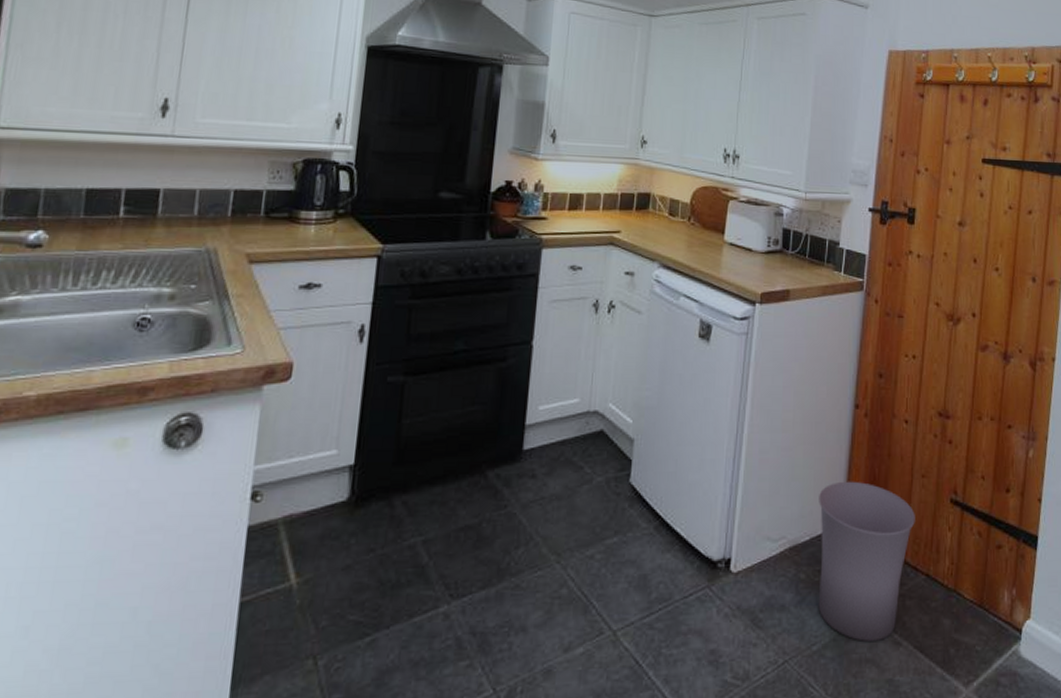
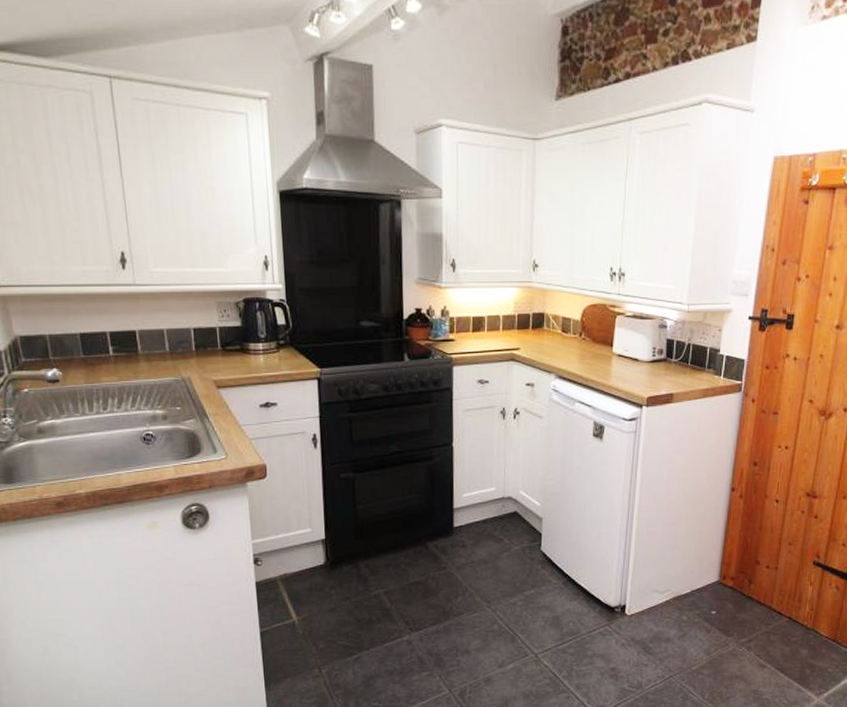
waste bin: present [818,481,915,641] -> none [697,548,782,664]

